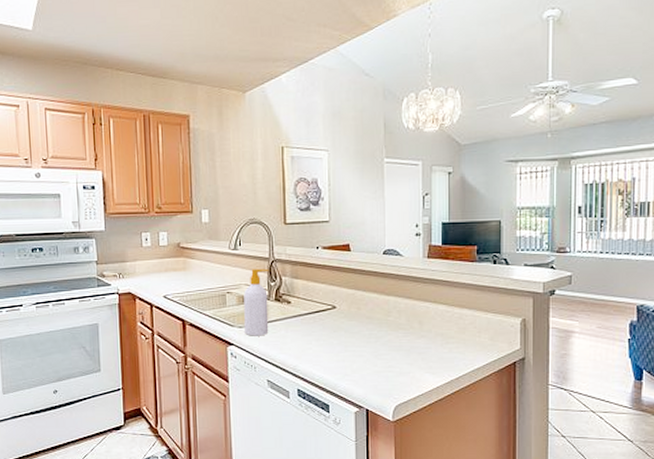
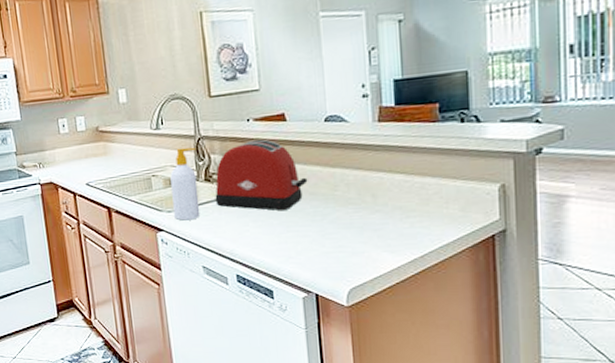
toaster: none [283,266,366,331] -> present [215,139,308,211]

